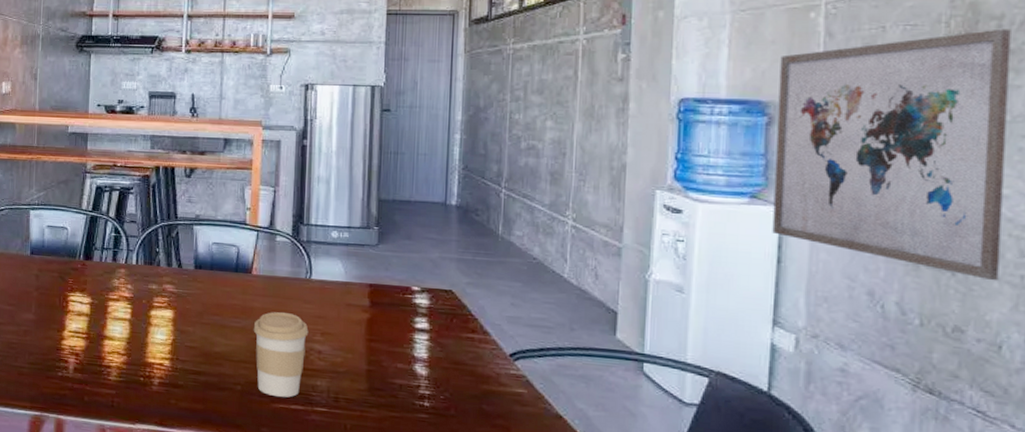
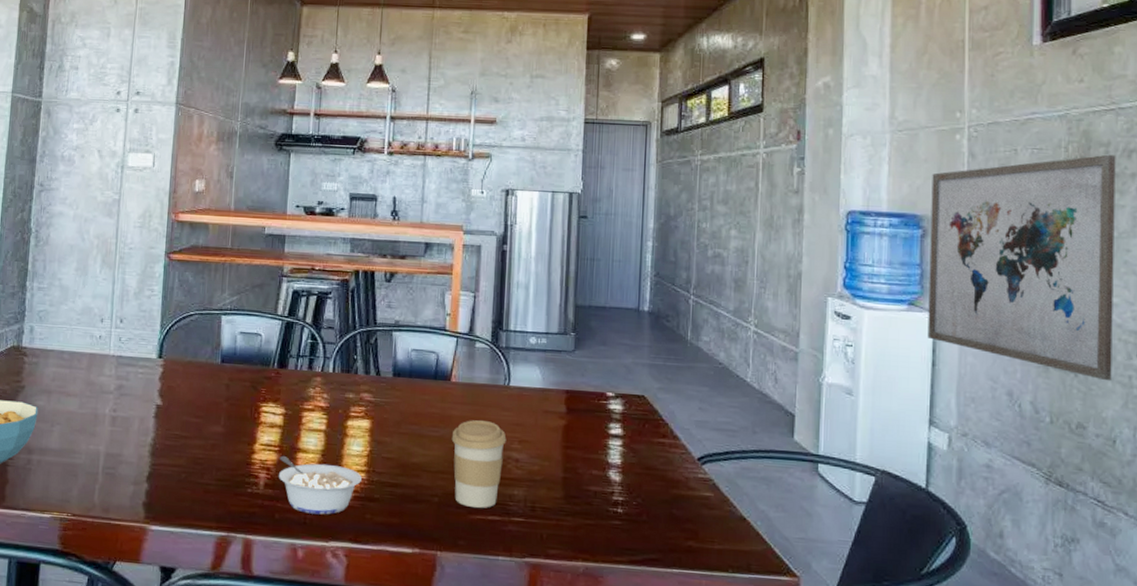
legume: none [86,342,166,399] -> present [278,455,362,515]

